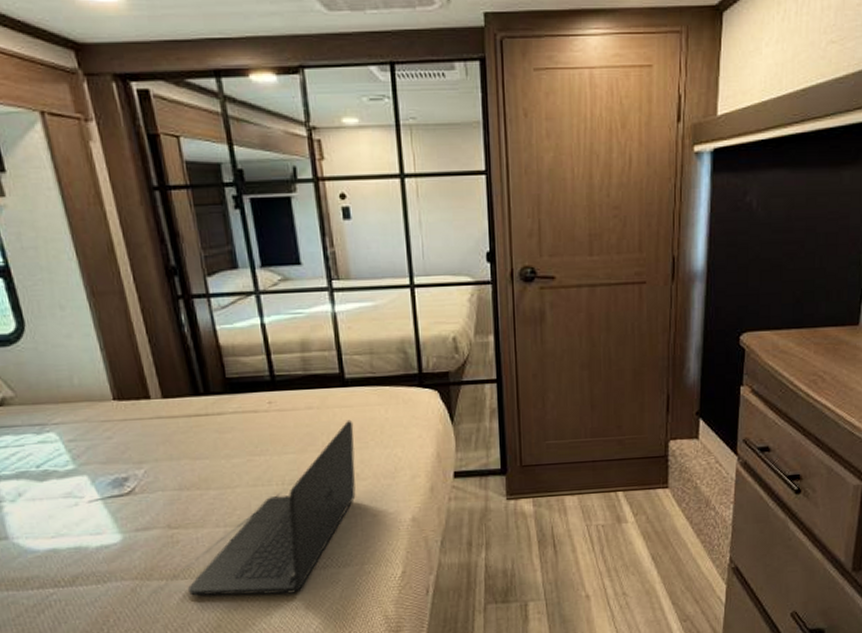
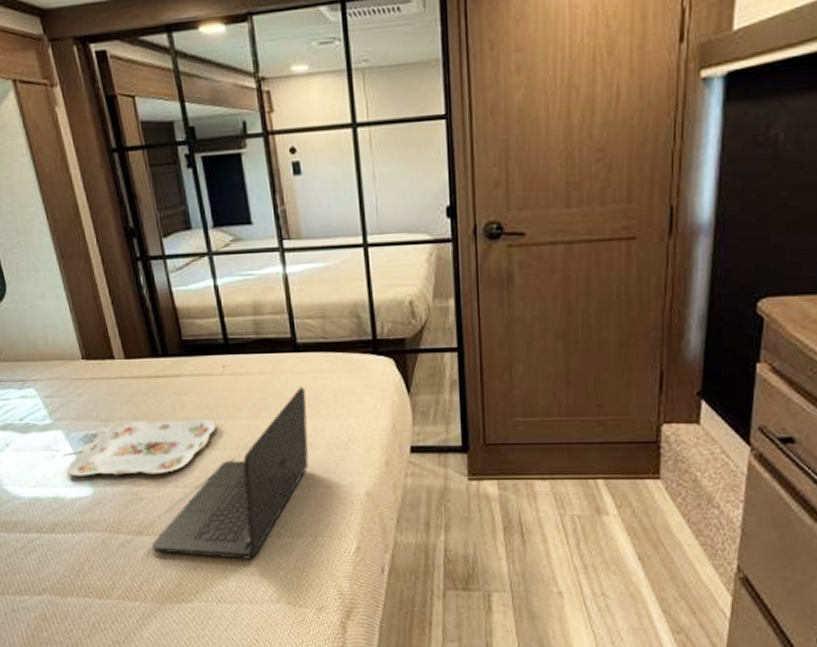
serving tray: none [91,456,261,524] -> present [66,419,216,476]

